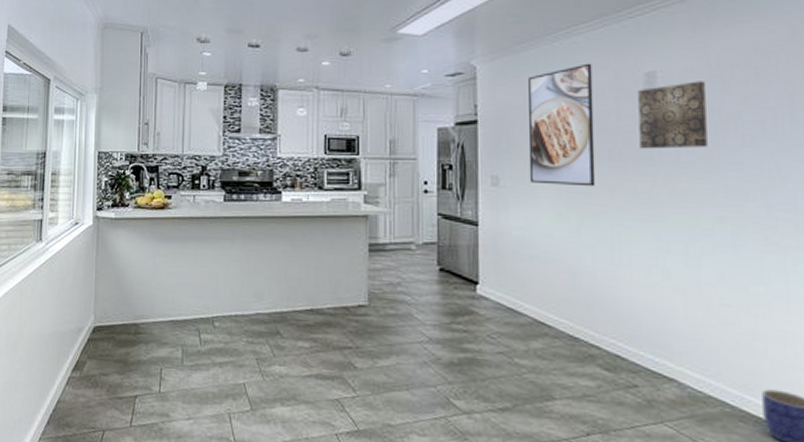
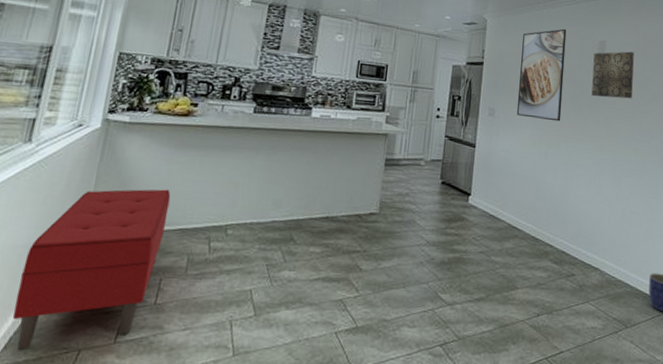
bench: none [49,282,160,427] -> present [12,189,171,351]

